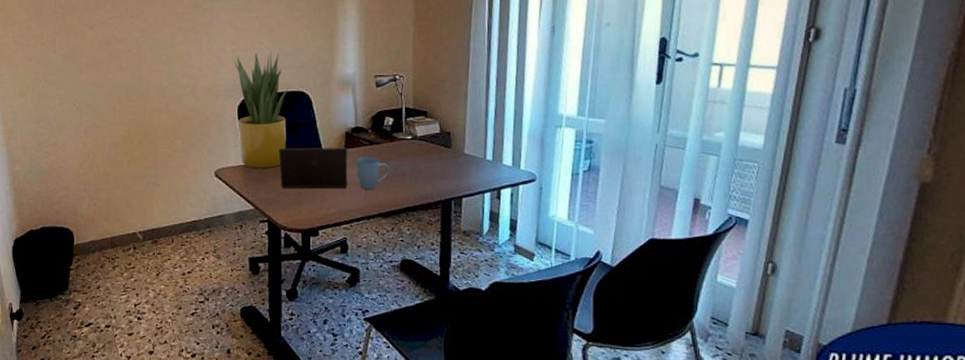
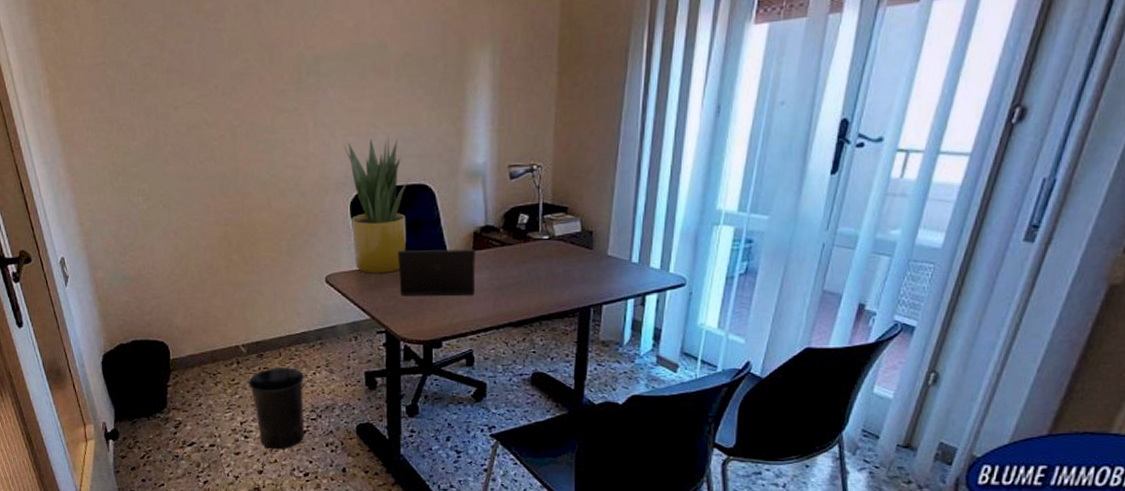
waste bin: none [143,253,194,331] -> present [248,367,305,450]
mug: present [356,156,390,189] -> none [485,259,523,296]

